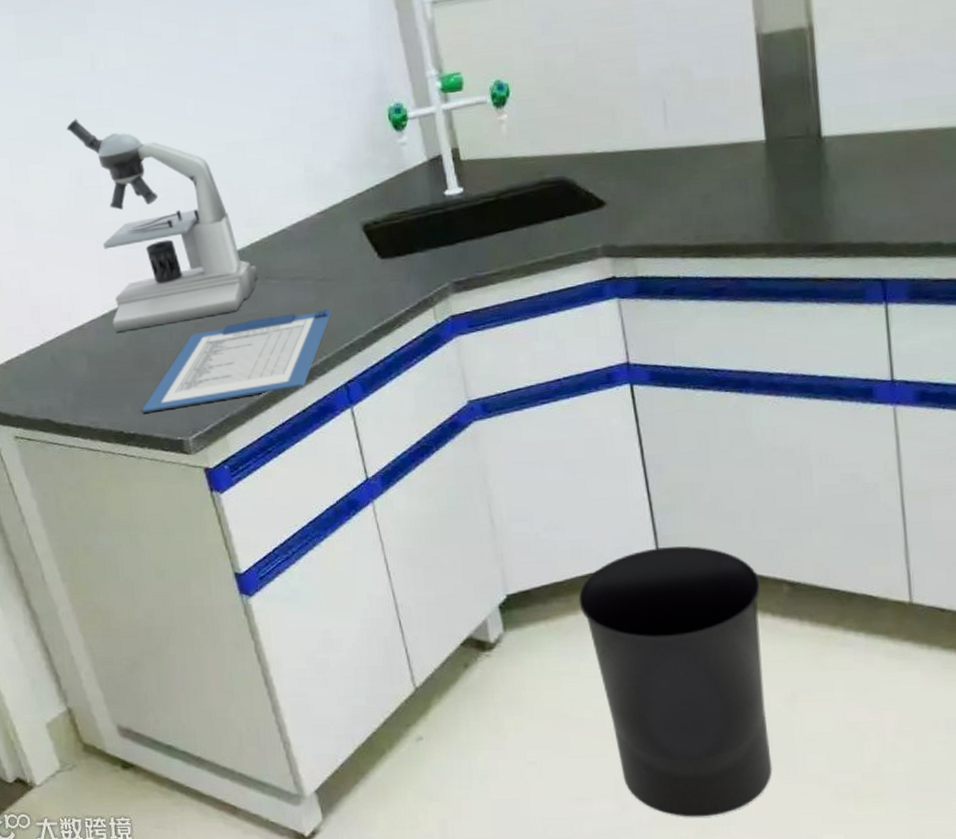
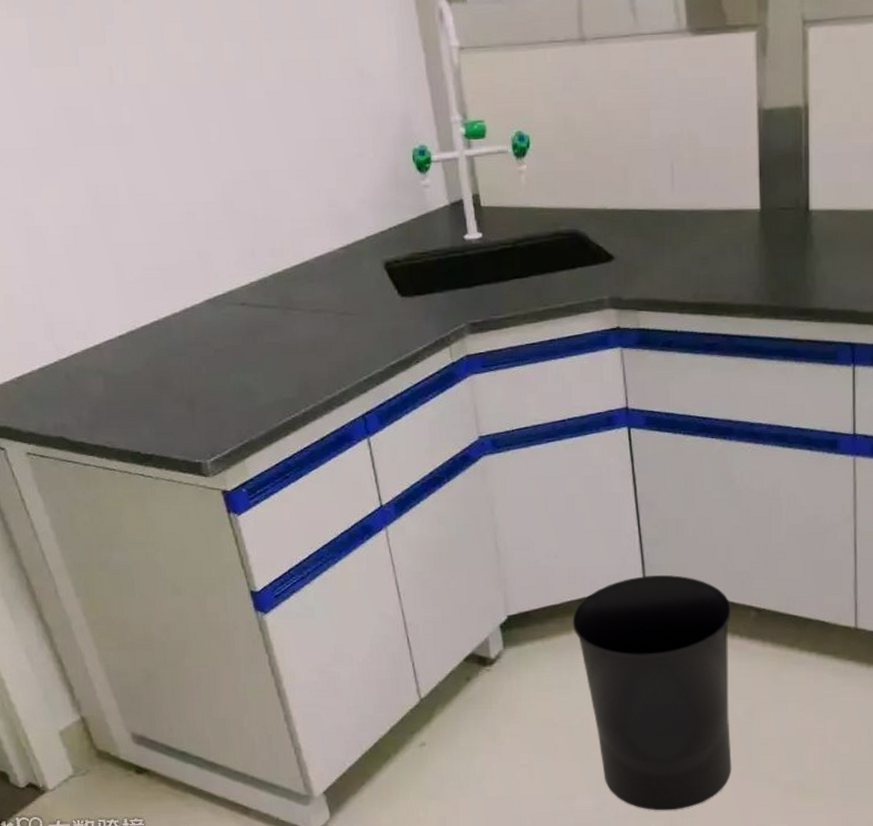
microscope: present [66,119,258,333] -> none [83,133,280,354]
clipboard: present [142,309,331,413] -> none [160,342,351,434]

